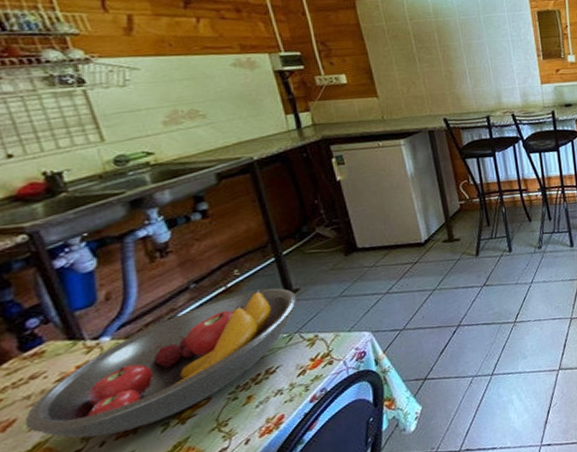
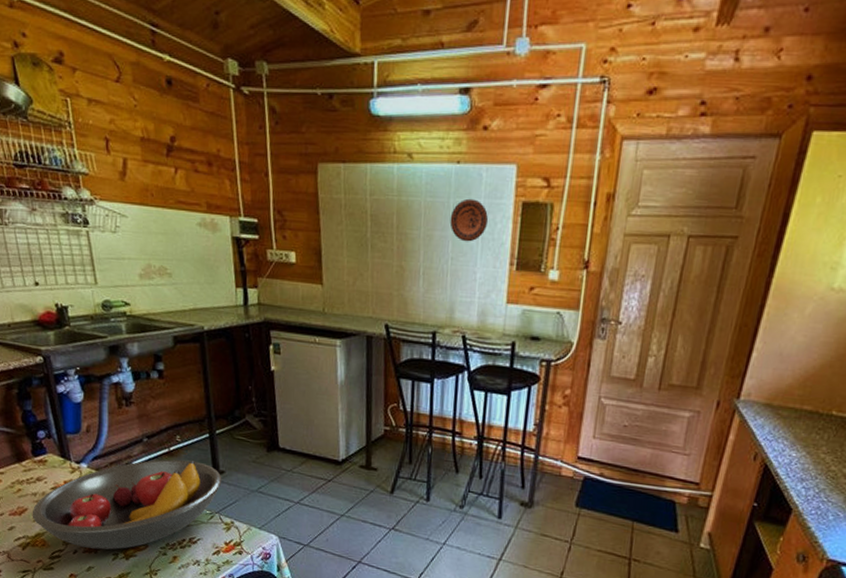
decorative plate: none [483,13,514,45] -> present [450,198,489,242]

